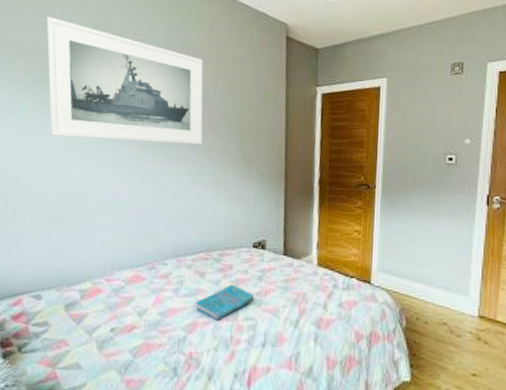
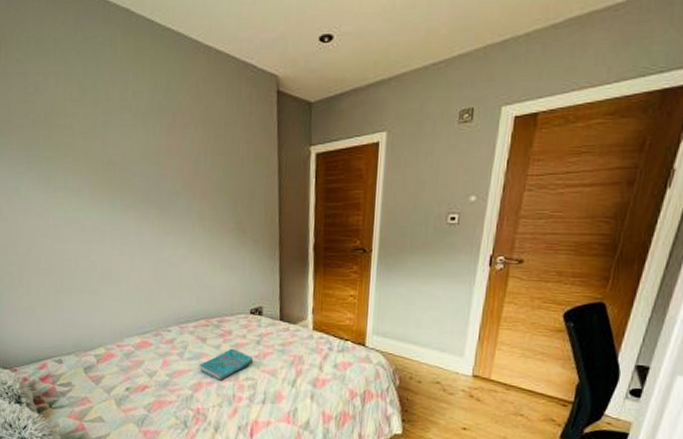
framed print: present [46,16,204,145] -> none [31,84,196,214]

